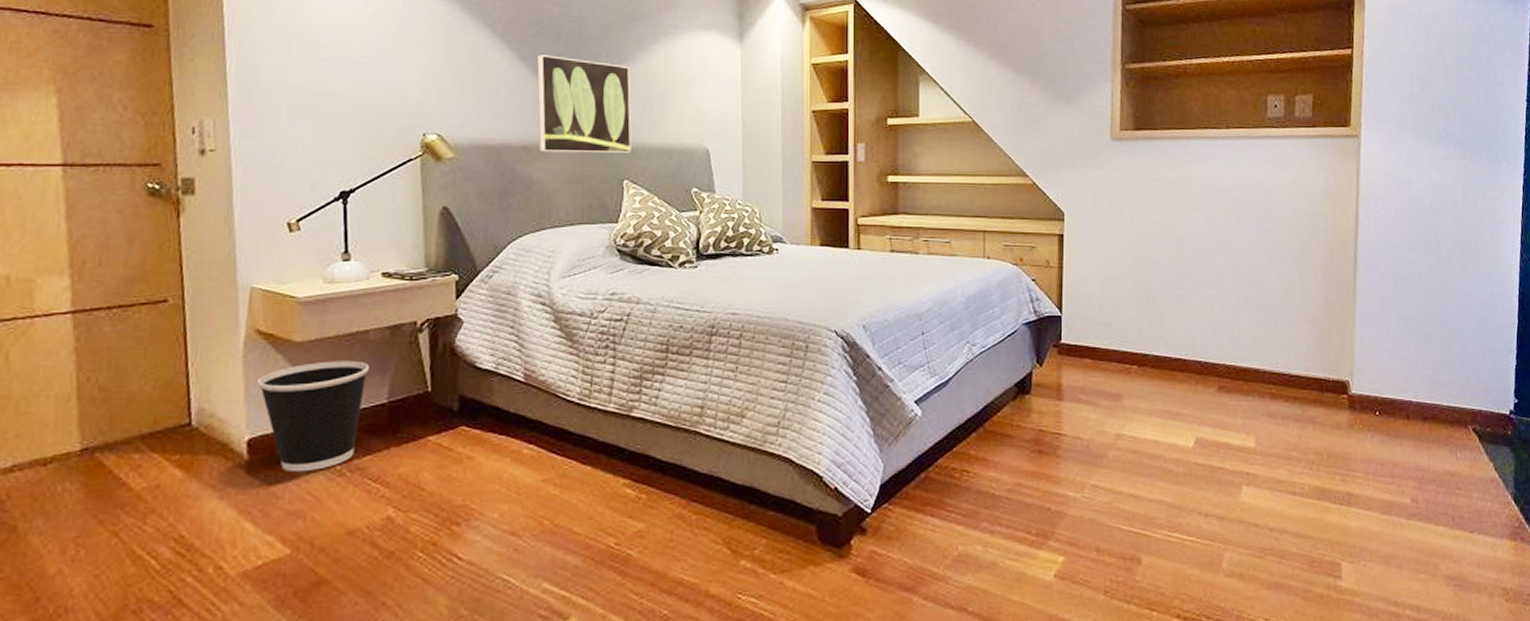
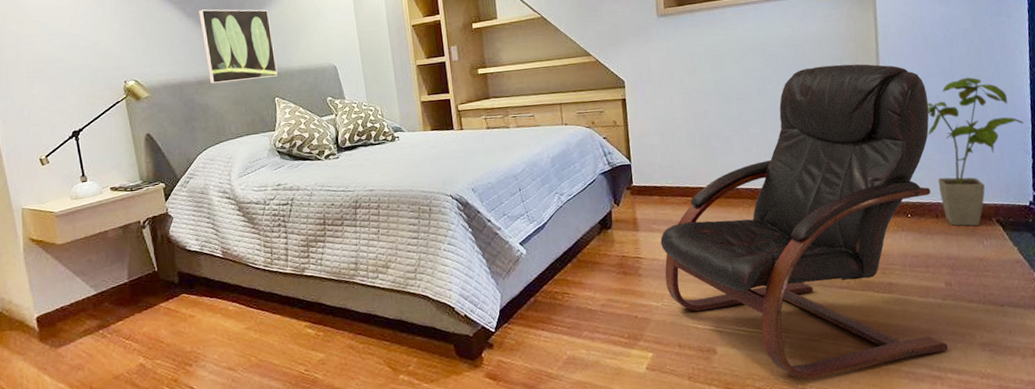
wastebasket: present [257,360,369,473] -> none [37,253,112,338]
armchair: none [1087,223,1409,606] -> present [660,64,949,380]
house plant: none [1405,256,1510,434] -> present [927,77,1024,227]

